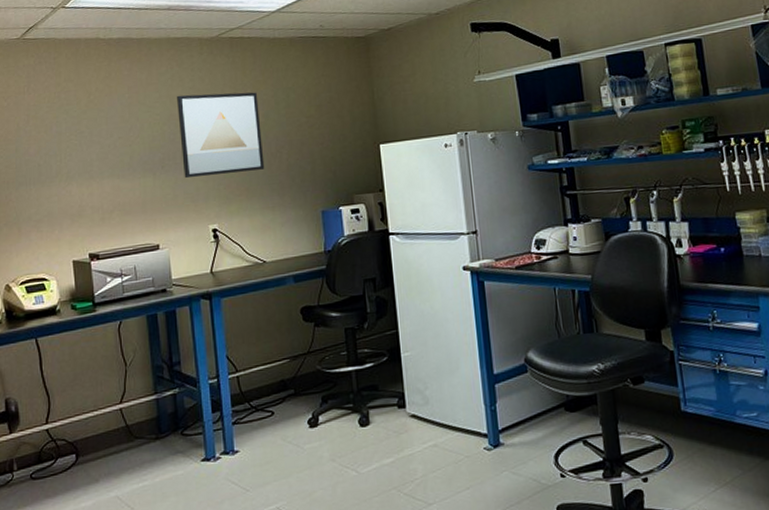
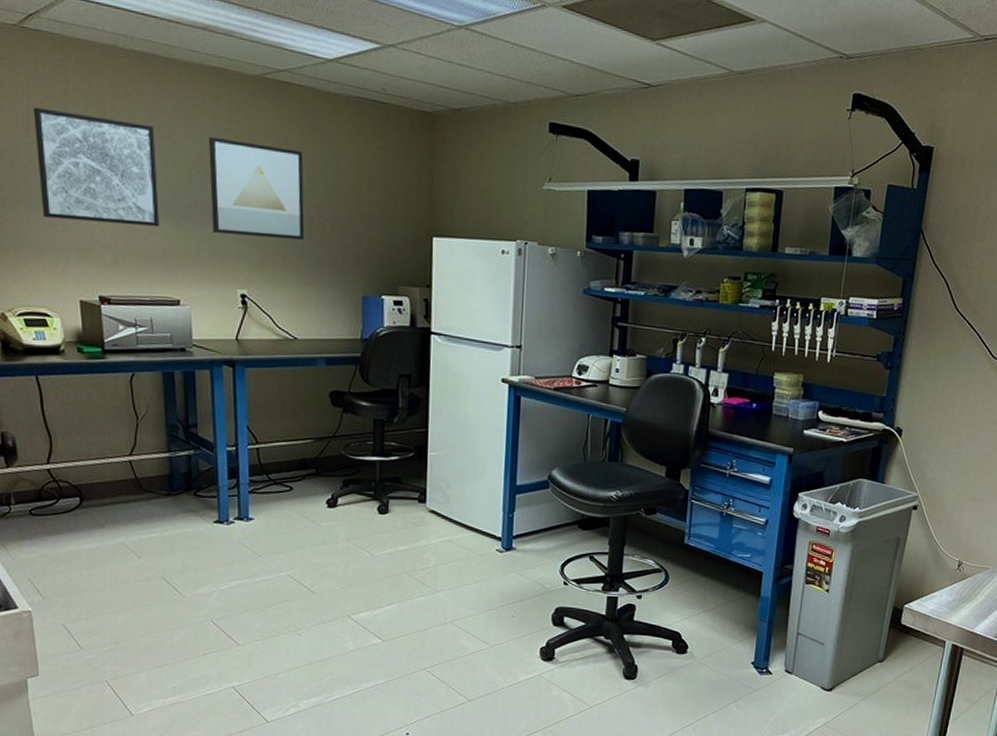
wall art: none [33,96,138,193] -> present [33,107,159,228]

